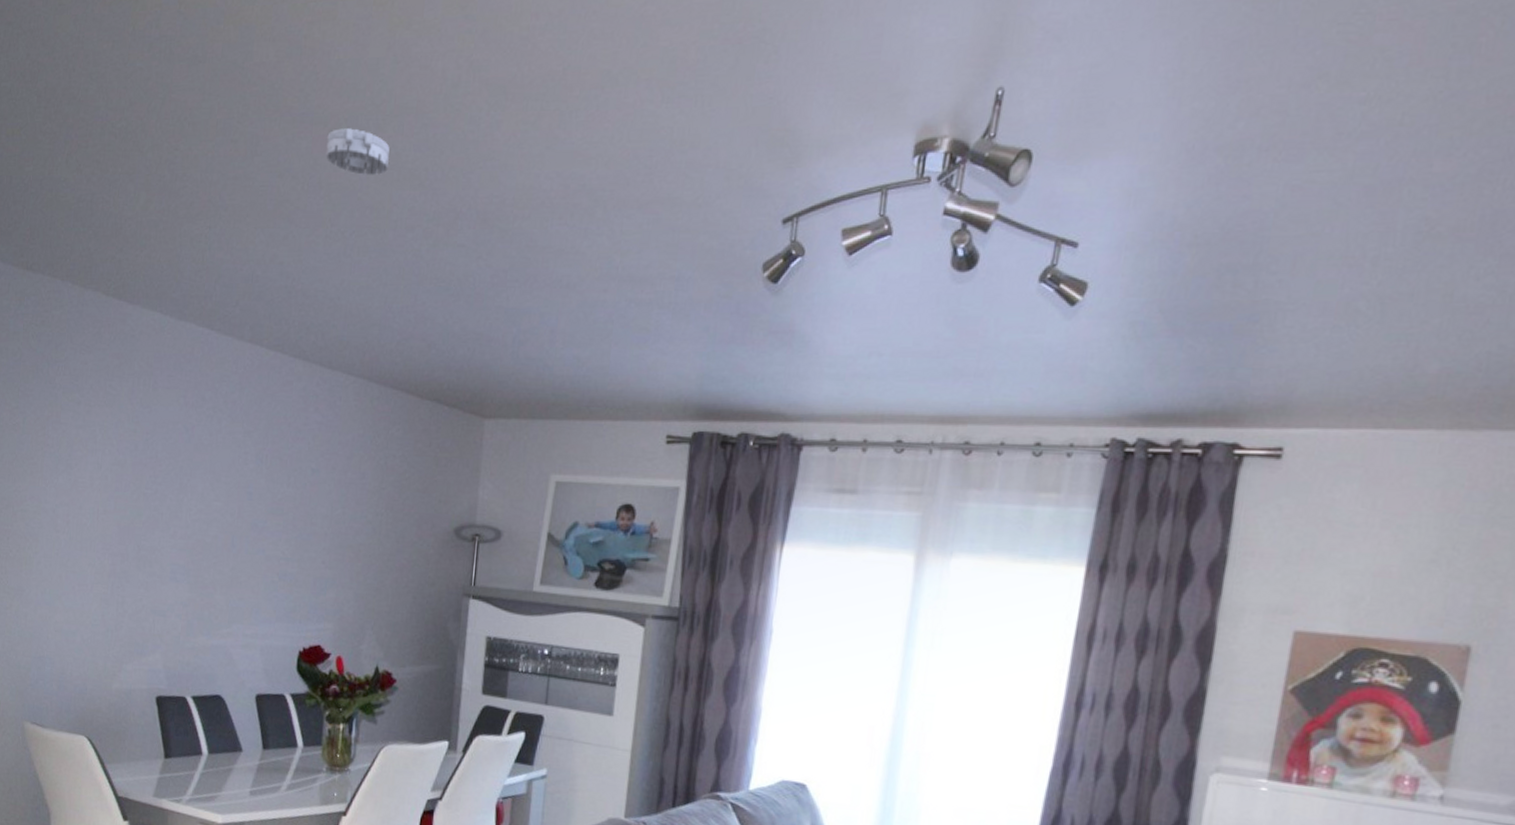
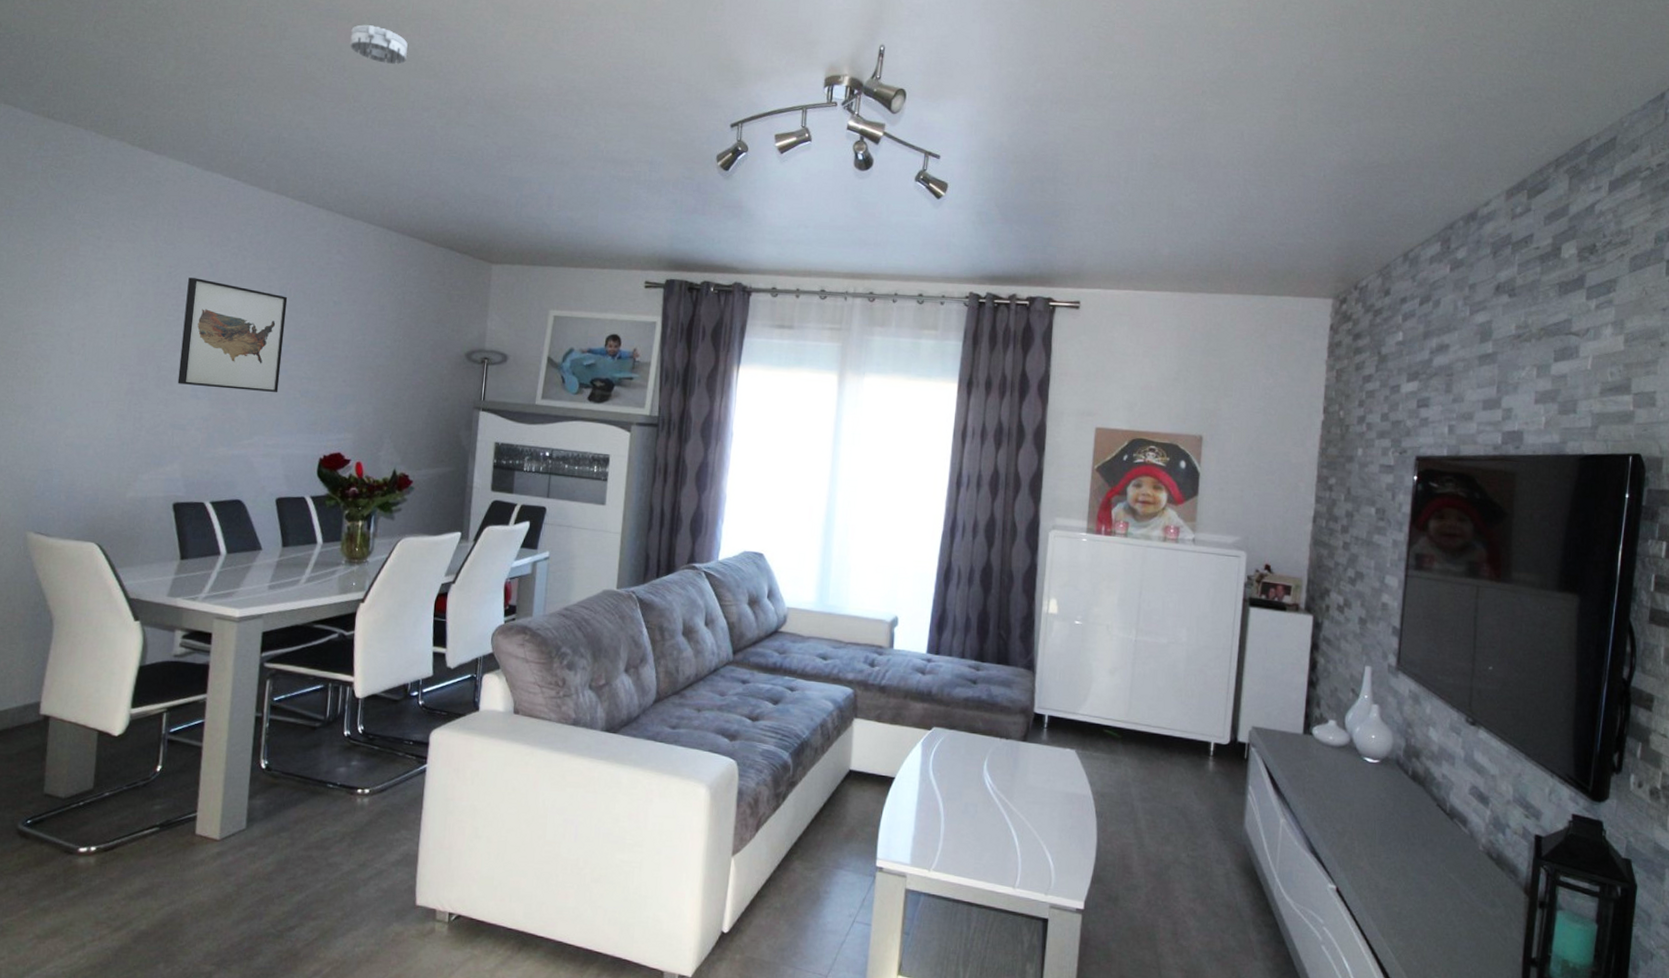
wall art: none [157,445,264,575] -> present [177,277,288,392]

